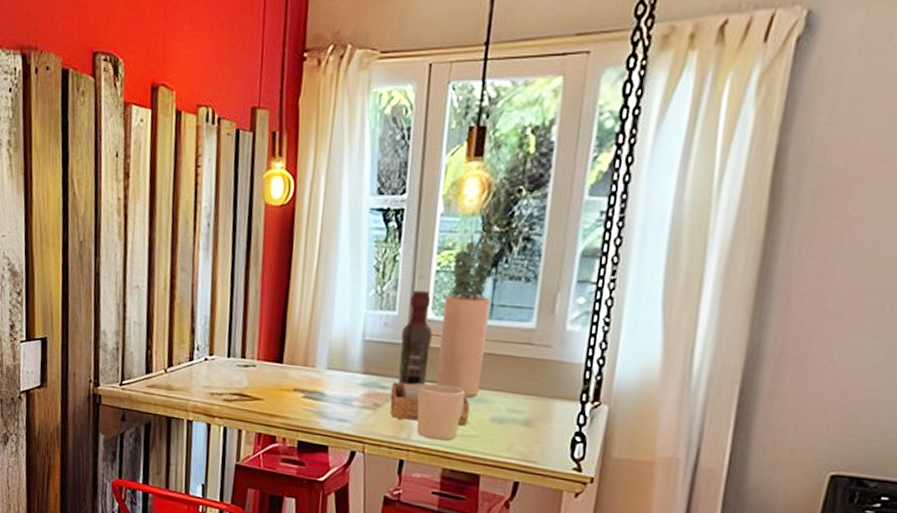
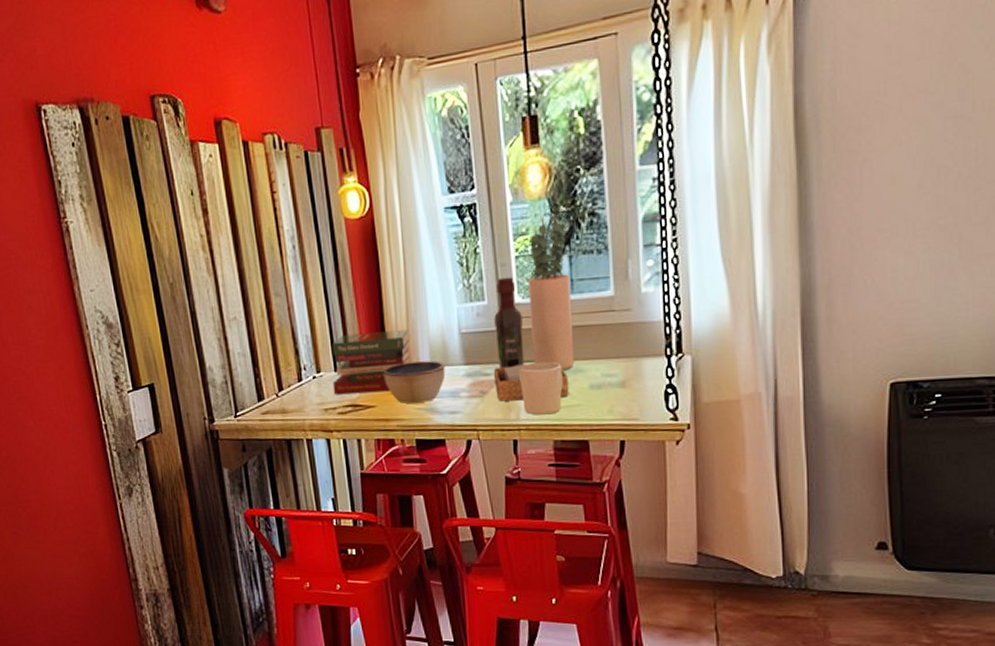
books: none [222,321,310,387] -> present [332,330,410,395]
bowl: none [276,360,342,405] -> present [383,360,446,404]

